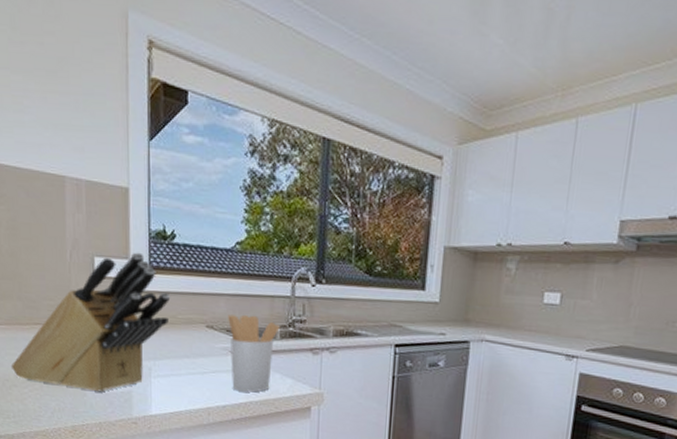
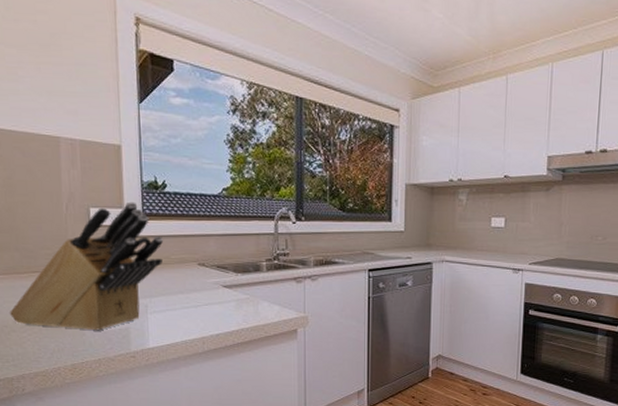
utensil holder: present [228,314,280,393] -> none [218,251,266,320]

